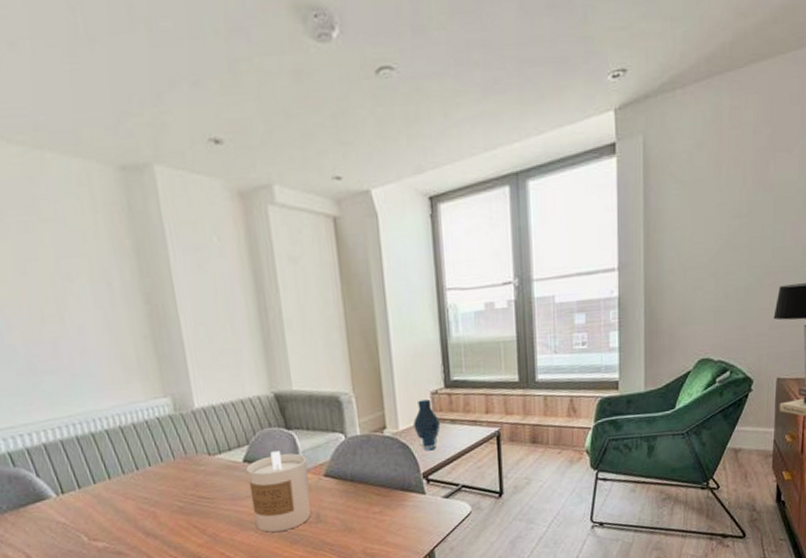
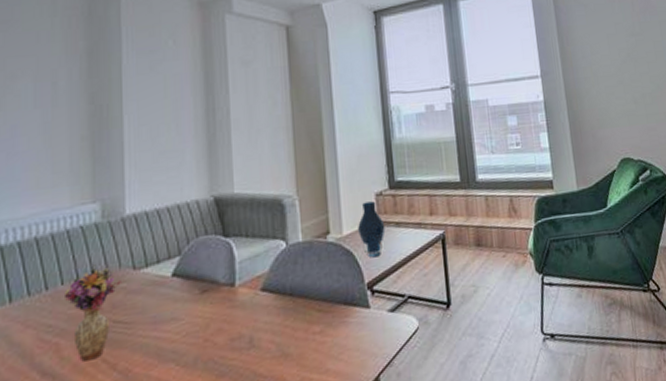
flower arrangement: none [153,450,201,527] -> present [65,264,123,362]
candle: present [246,451,312,533] -> none [175,262,244,364]

